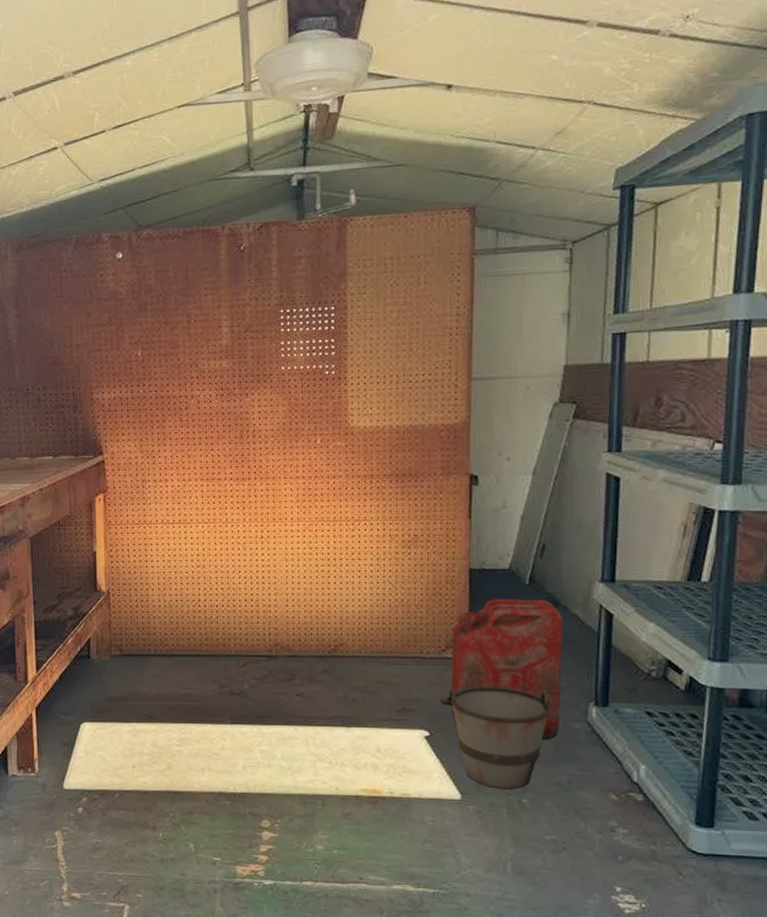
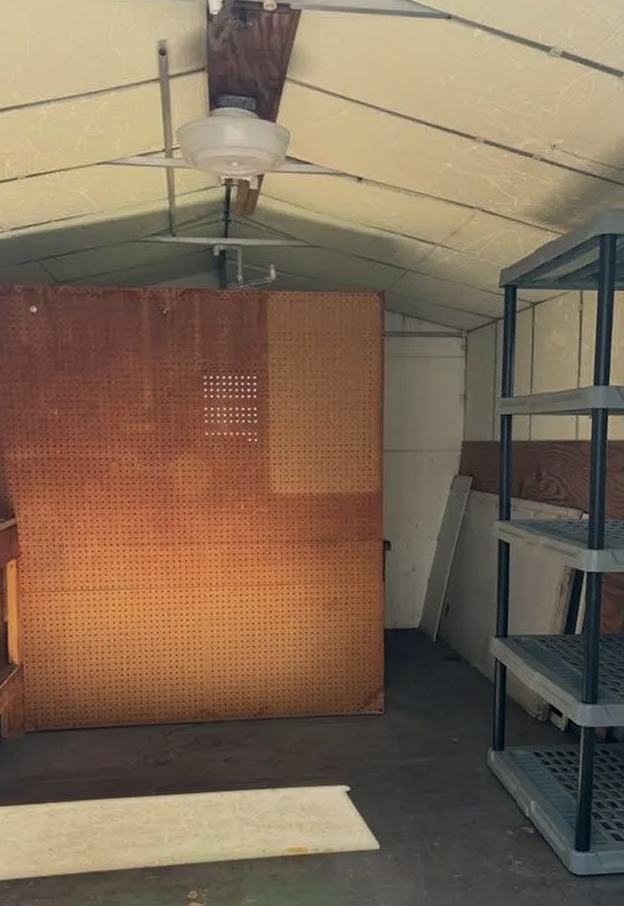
bucket: present [439,686,552,790] -> none [359,738,457,836]
fuel can: present [450,598,563,740] -> none [369,655,466,785]

